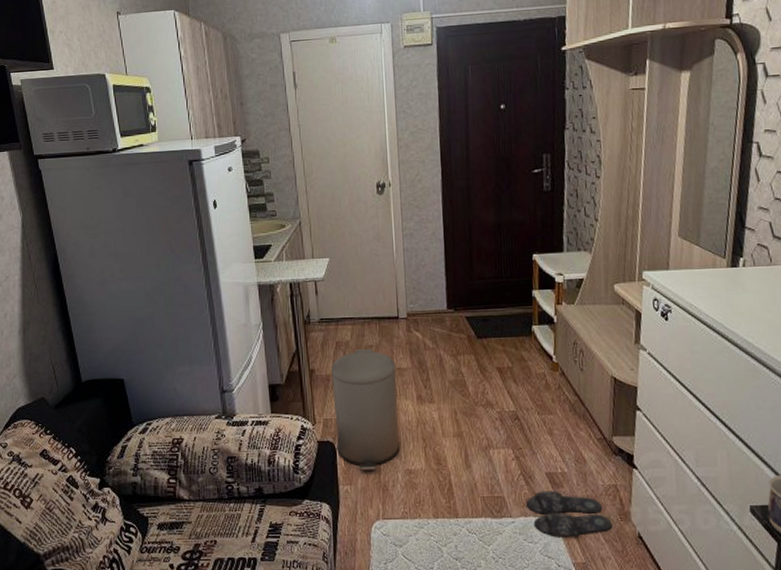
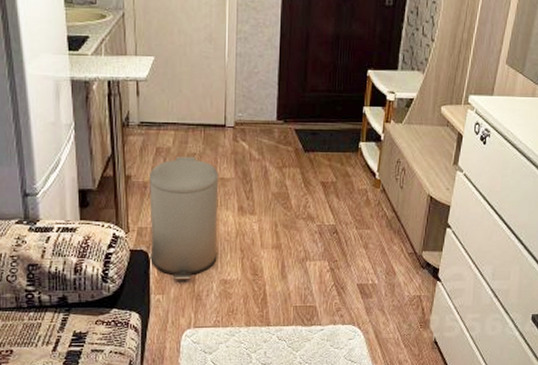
slippers: present [527,491,612,538] -> none [336,301,413,343]

